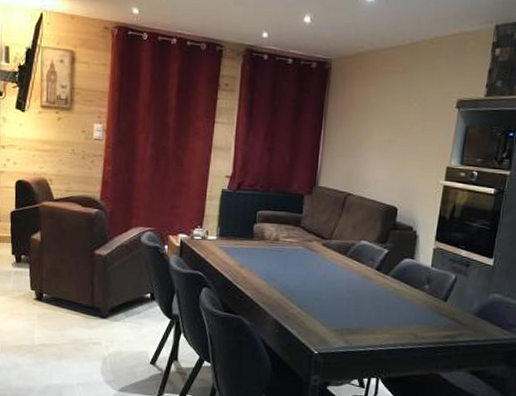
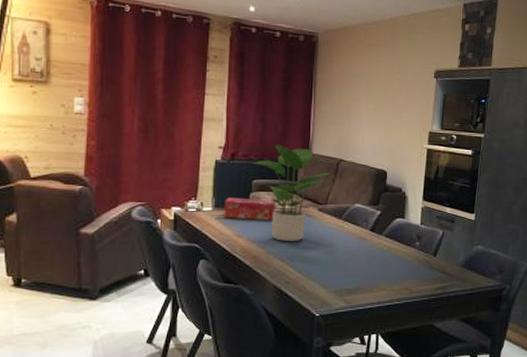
tissue box: none [227,227,279,254] -> present [224,197,276,221]
potted plant: none [258,175,337,276] -> present [253,144,330,242]

